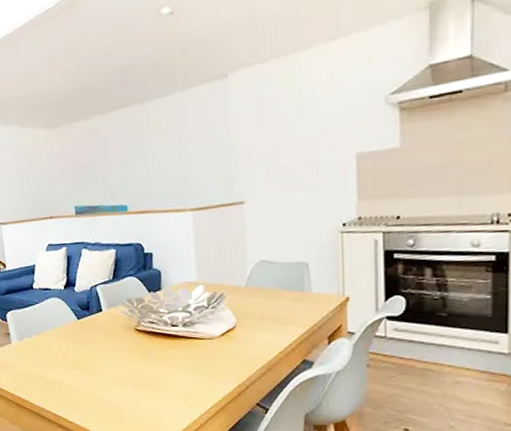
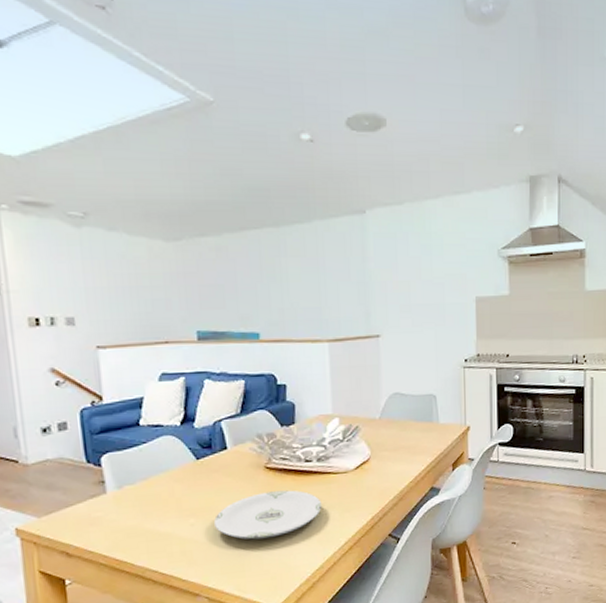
plate: none [93,352,188,394] -> present [214,490,322,540]

